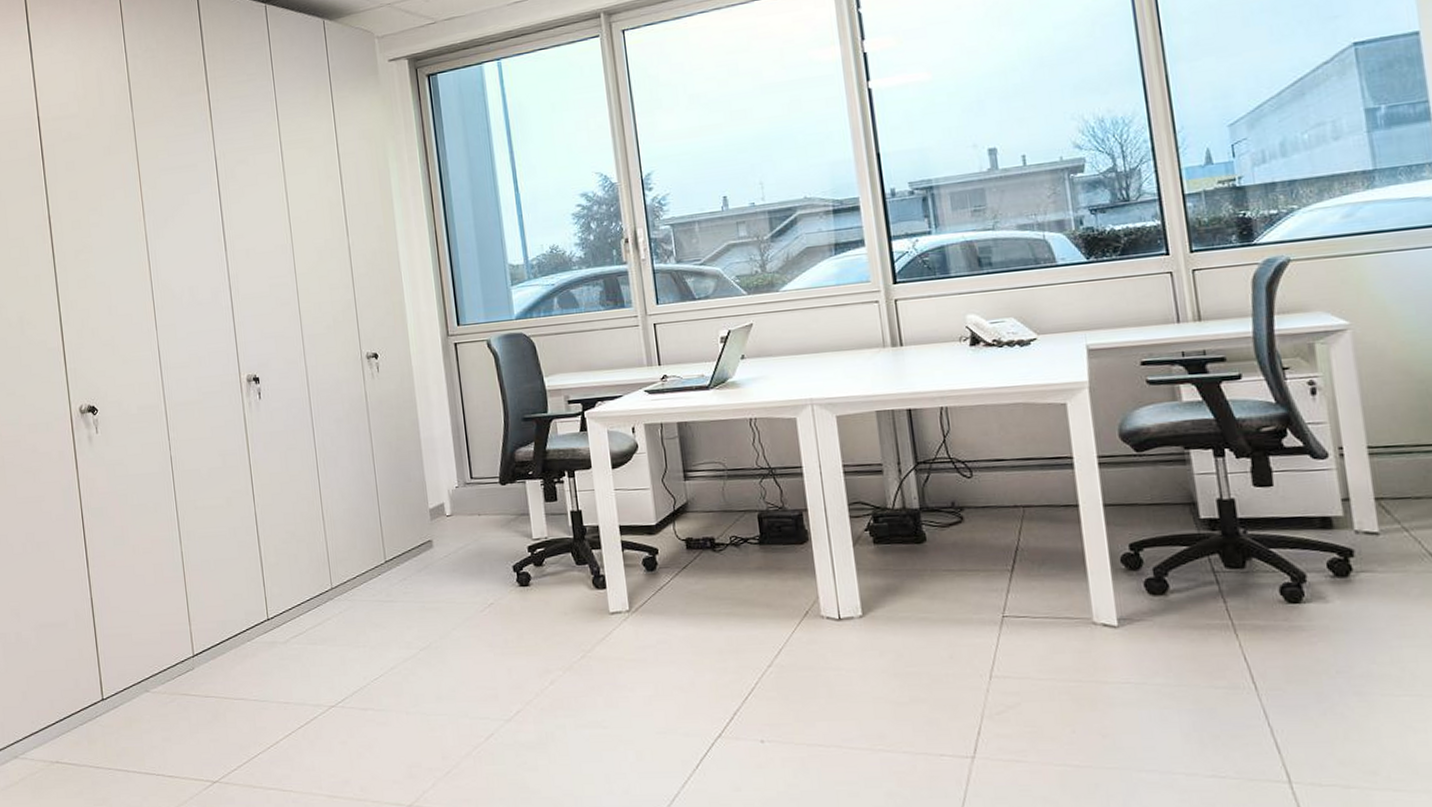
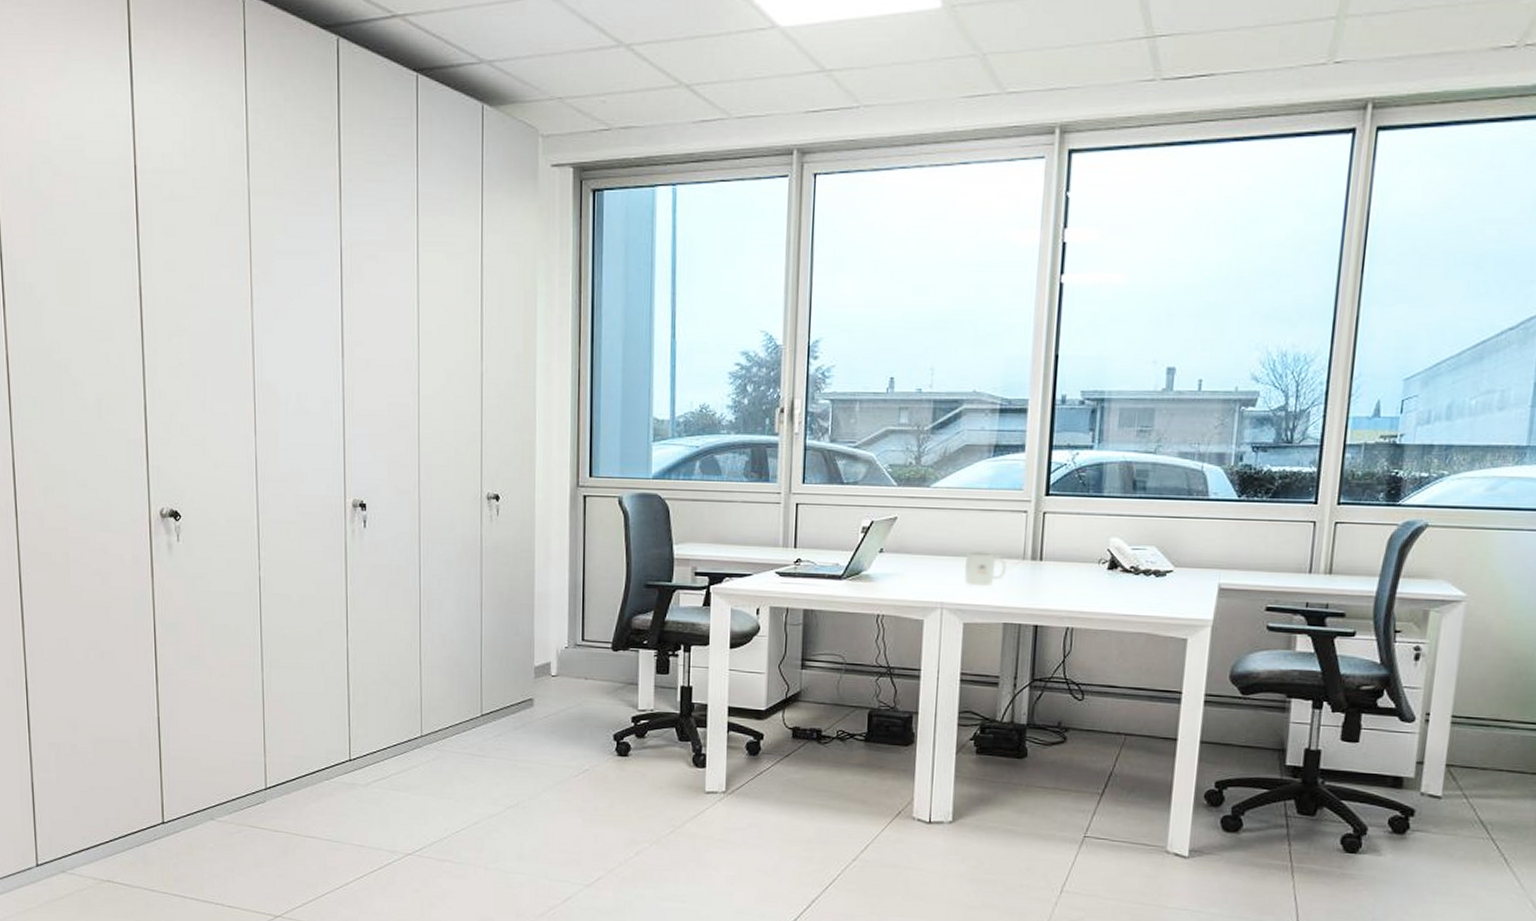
mug: none [826,344,869,380] -> present [963,551,1006,587]

